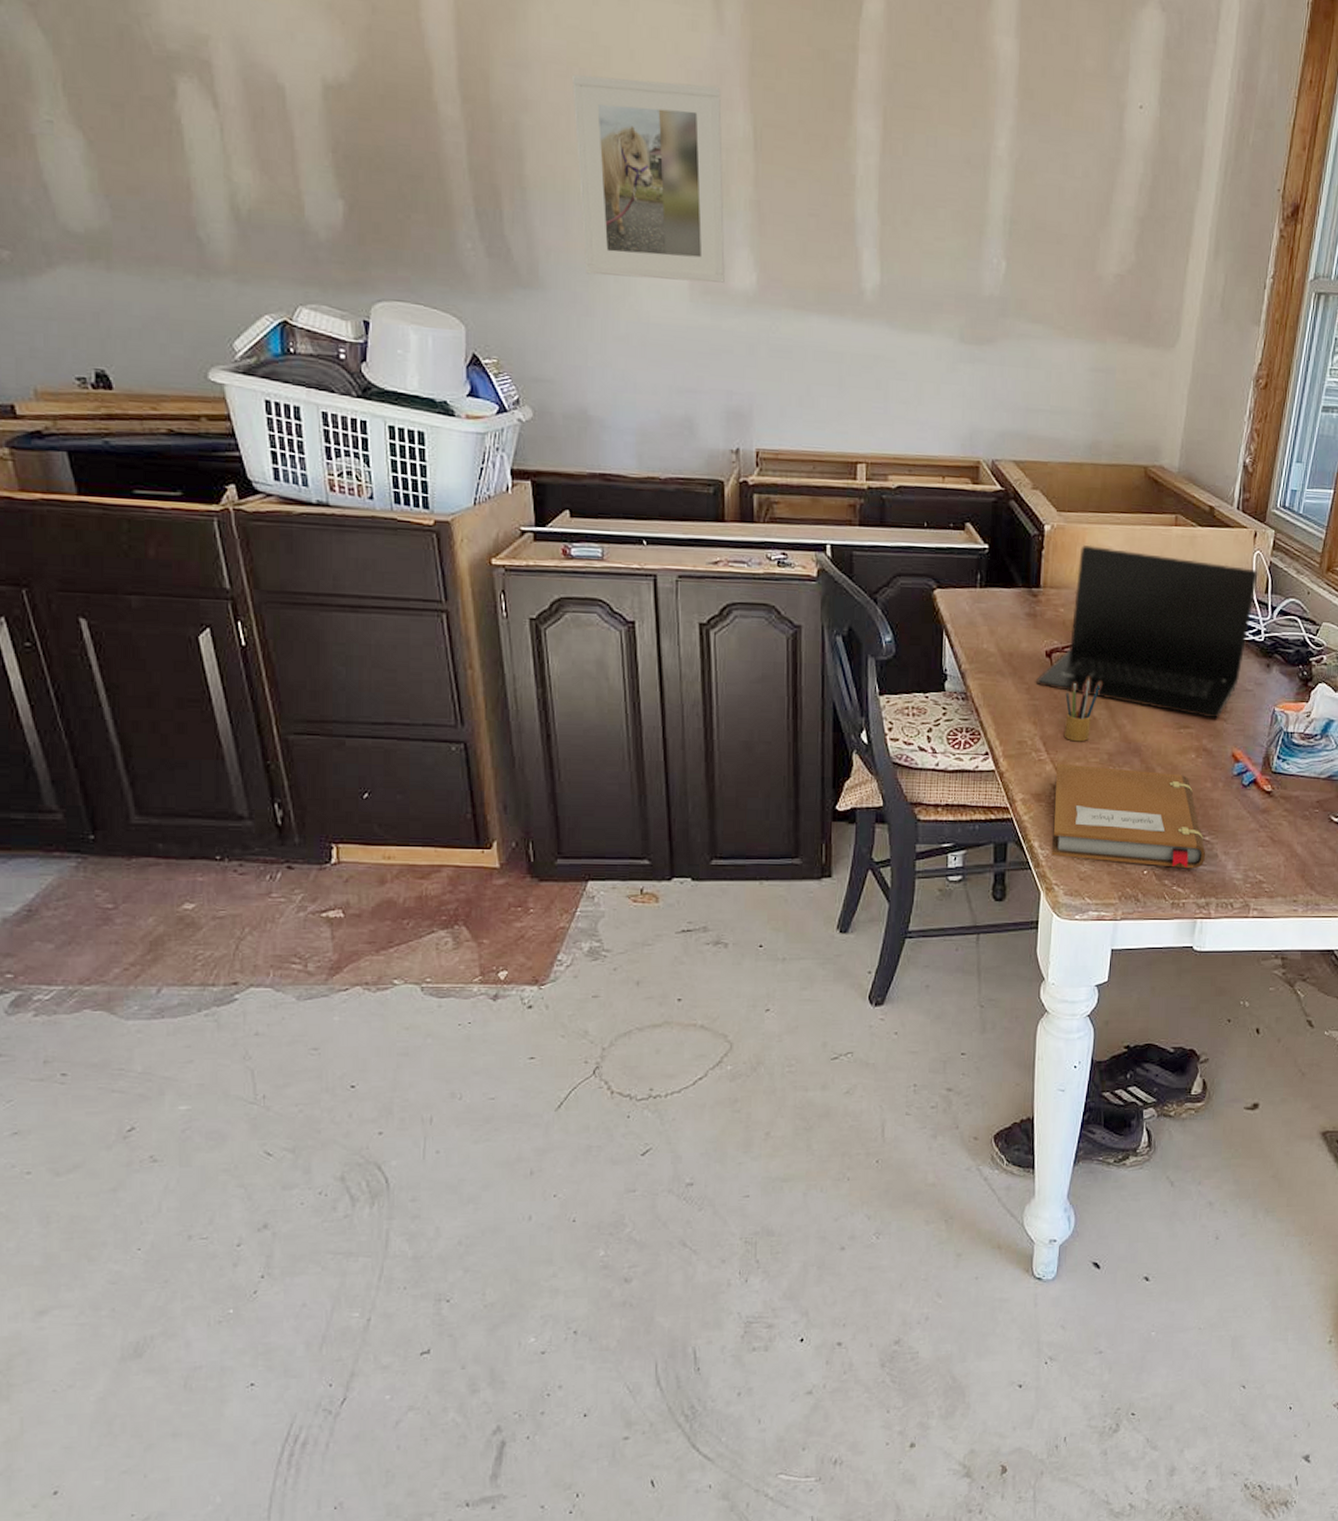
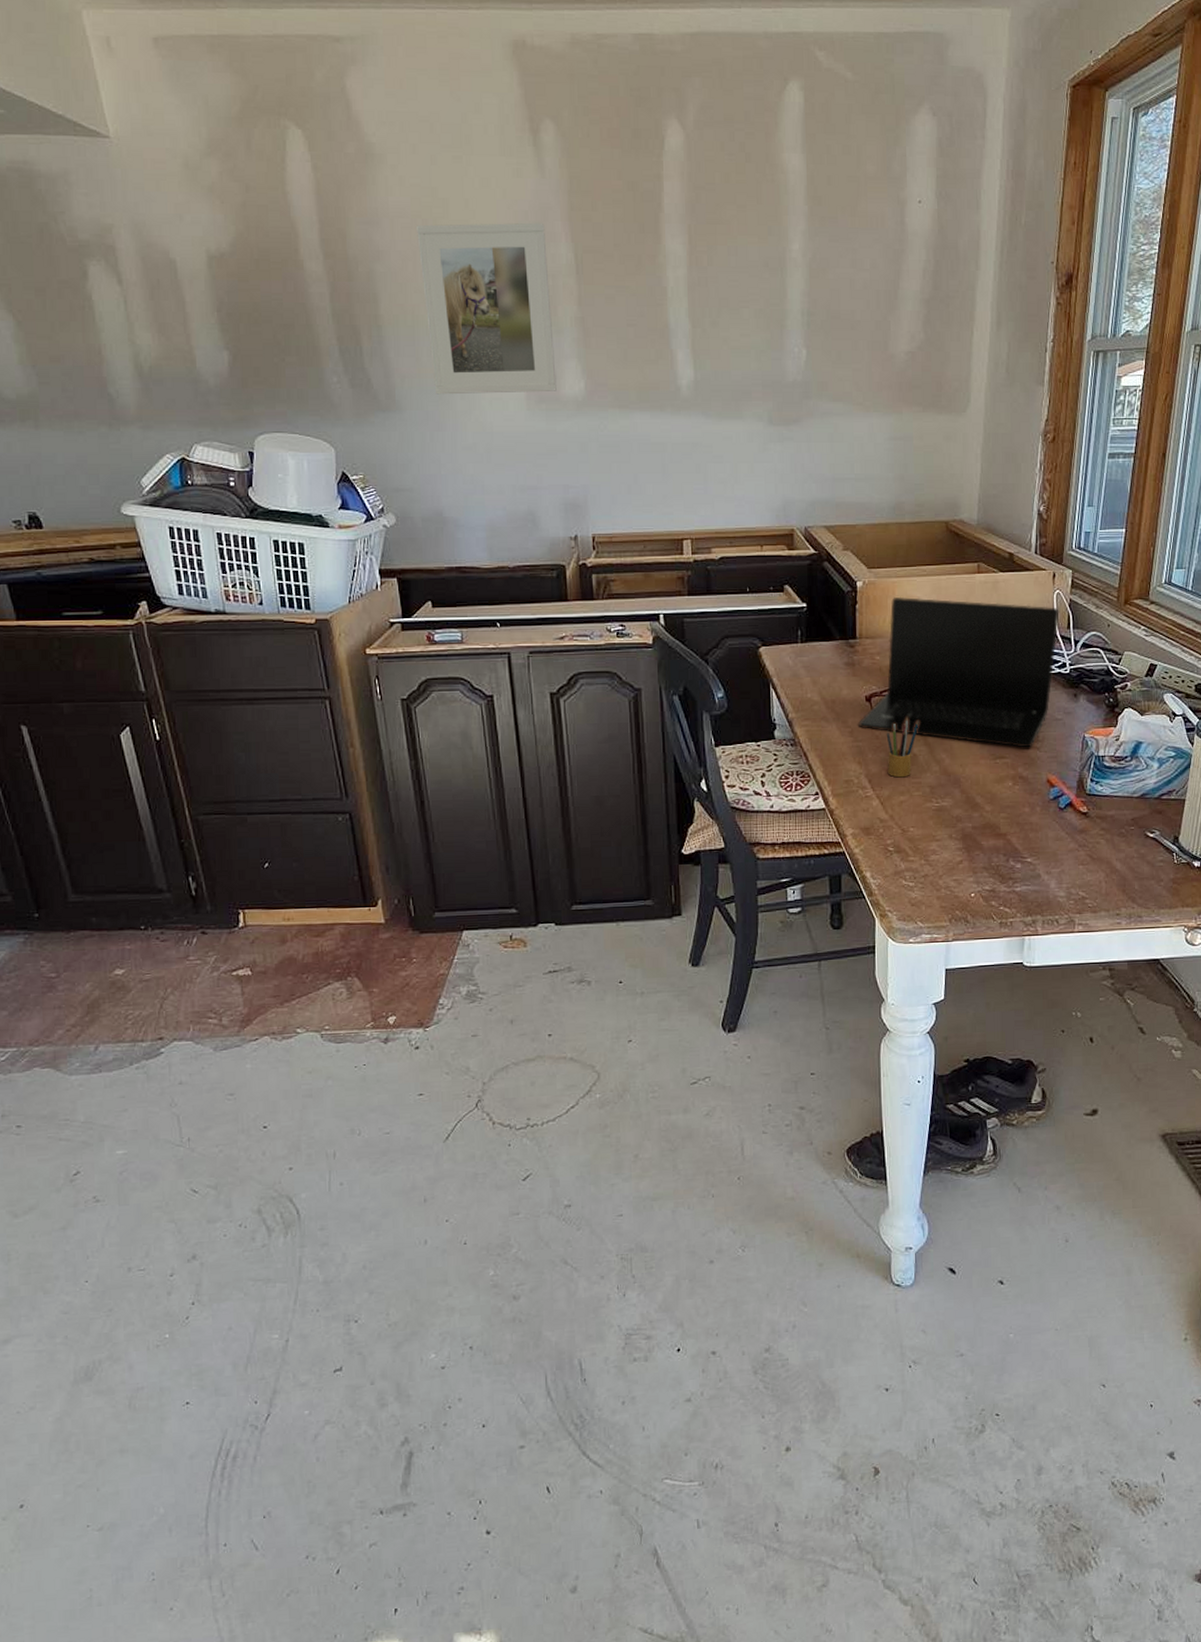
notebook: present [1051,763,1206,869] -> none [882,798,1029,890]

